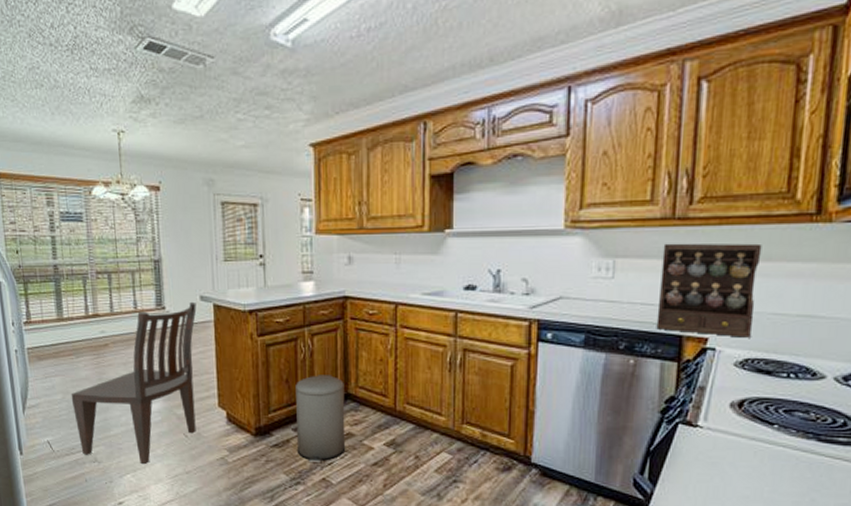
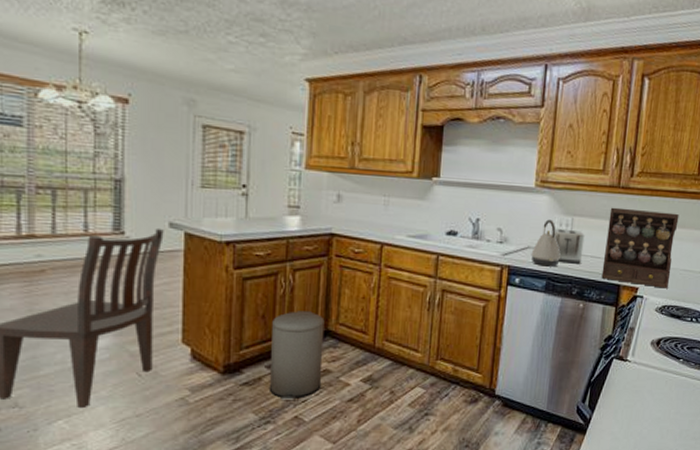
kettle: none [564,264,603,318] -> present [531,219,561,267]
toaster: none [587,273,631,313] -> present [550,228,585,264]

